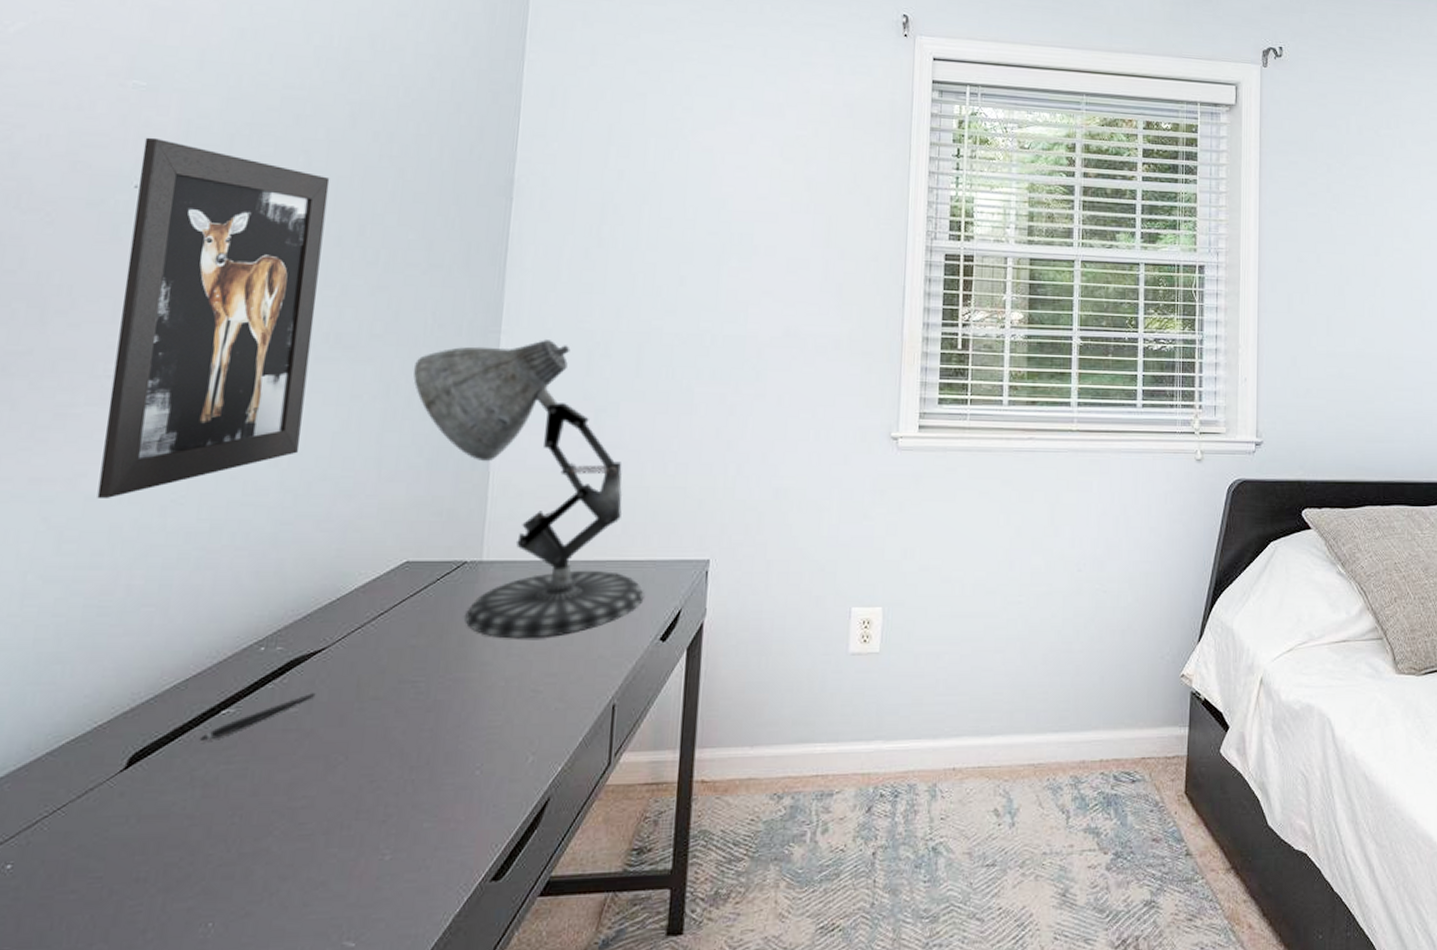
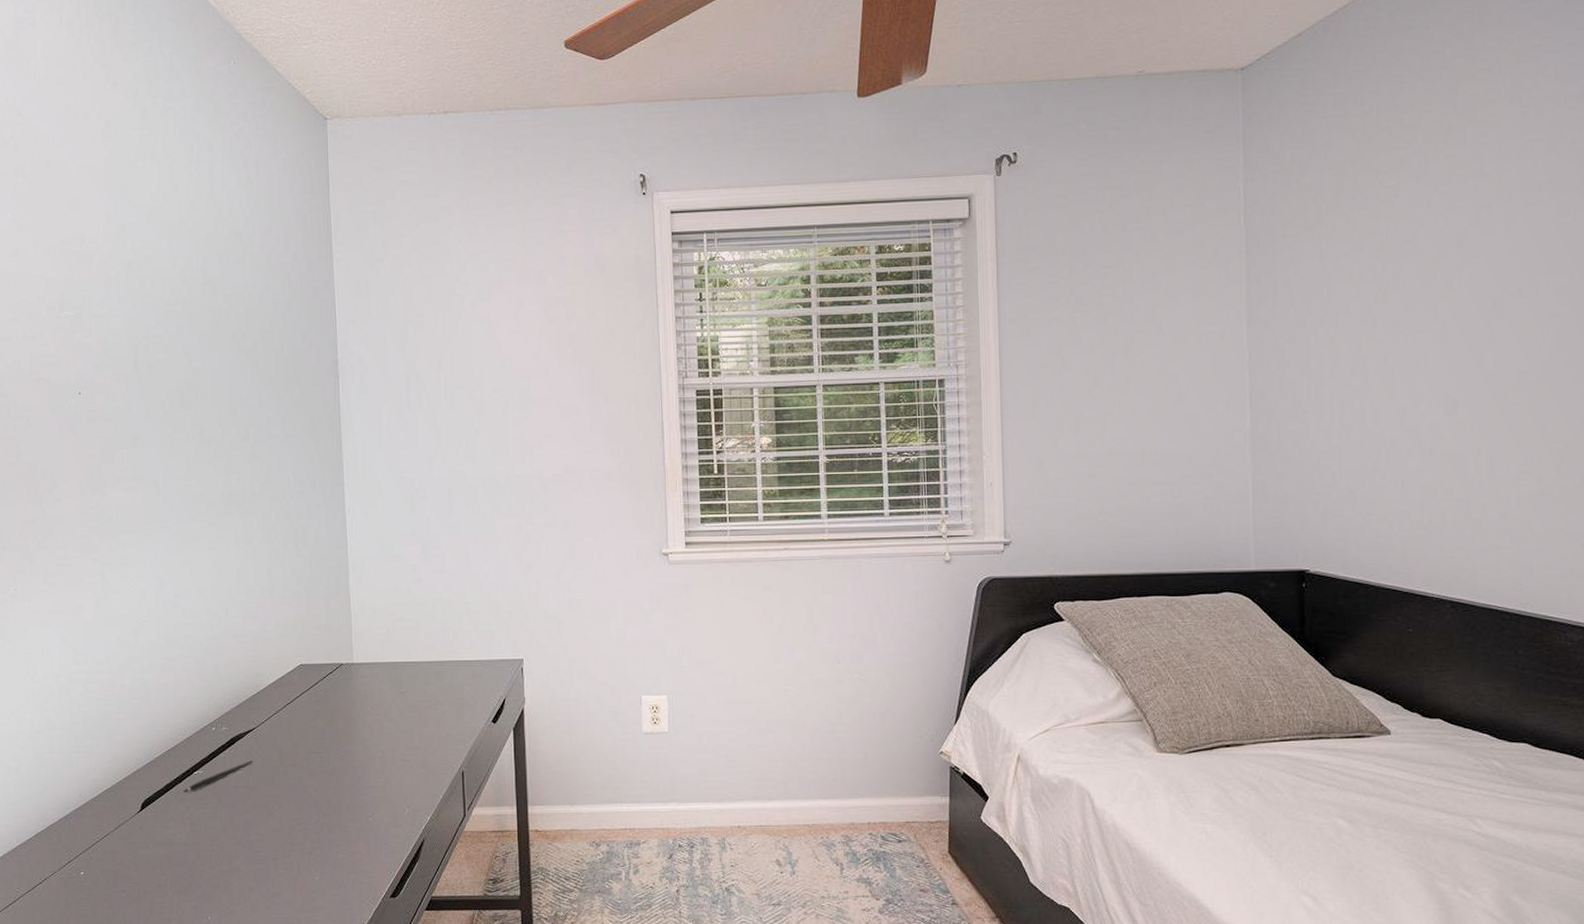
wall art: present [97,137,330,498] -> none [79,354,216,623]
desk lamp: present [413,340,644,639] -> none [285,488,476,722]

